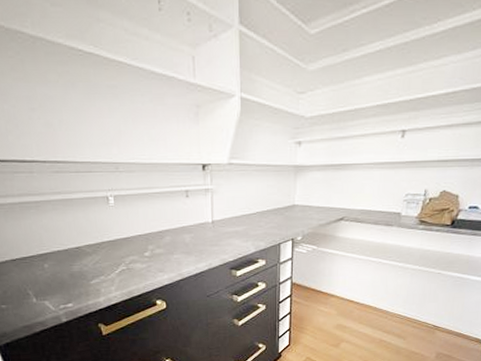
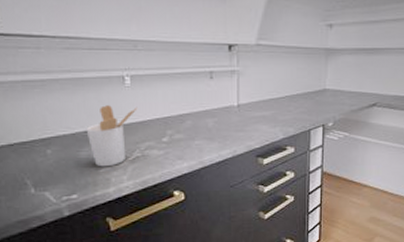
utensil holder: none [77,223,121,279] -> present [86,105,138,167]

